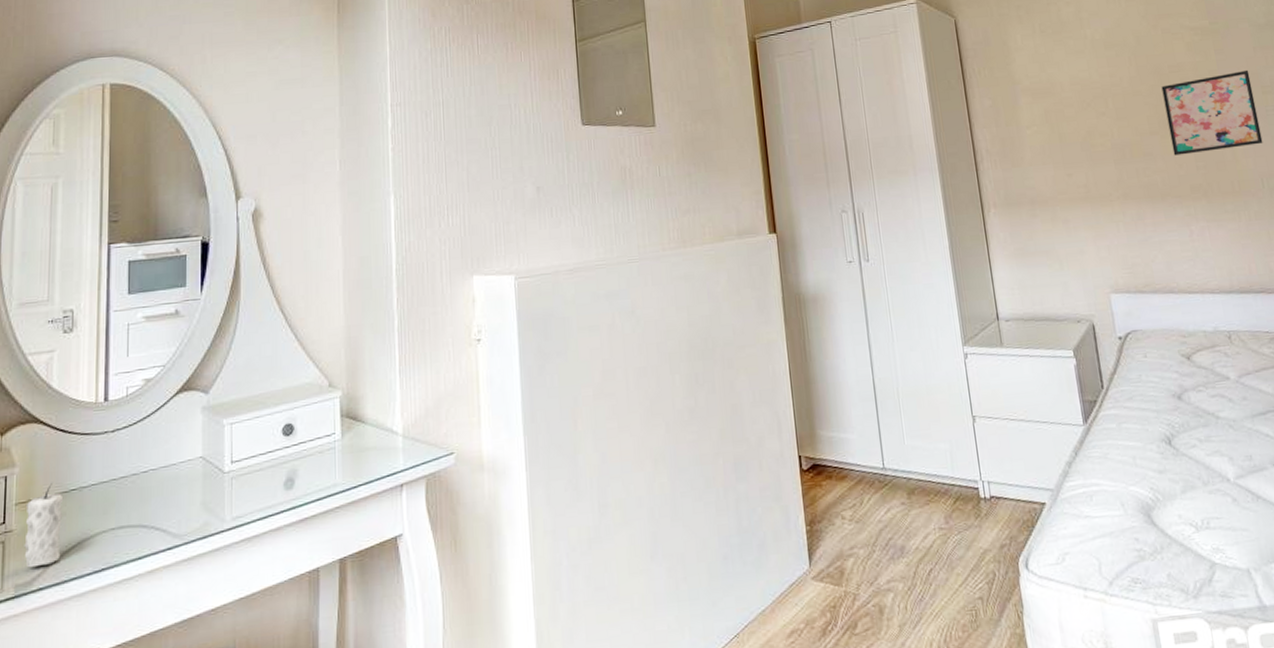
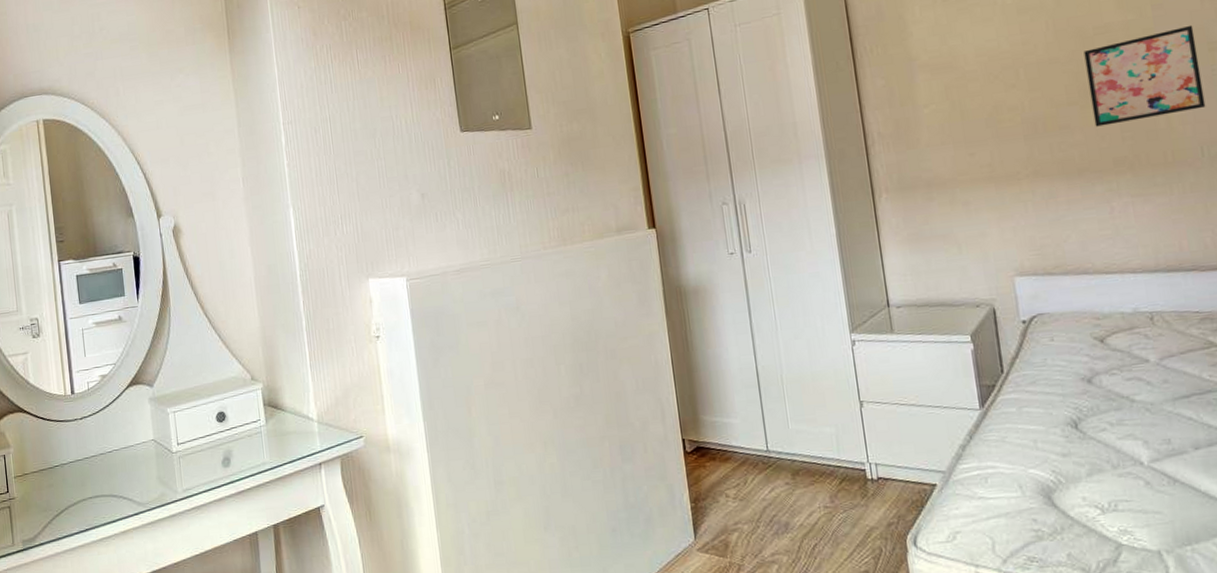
candle: present [24,482,64,568] -> none [22,460,54,528]

